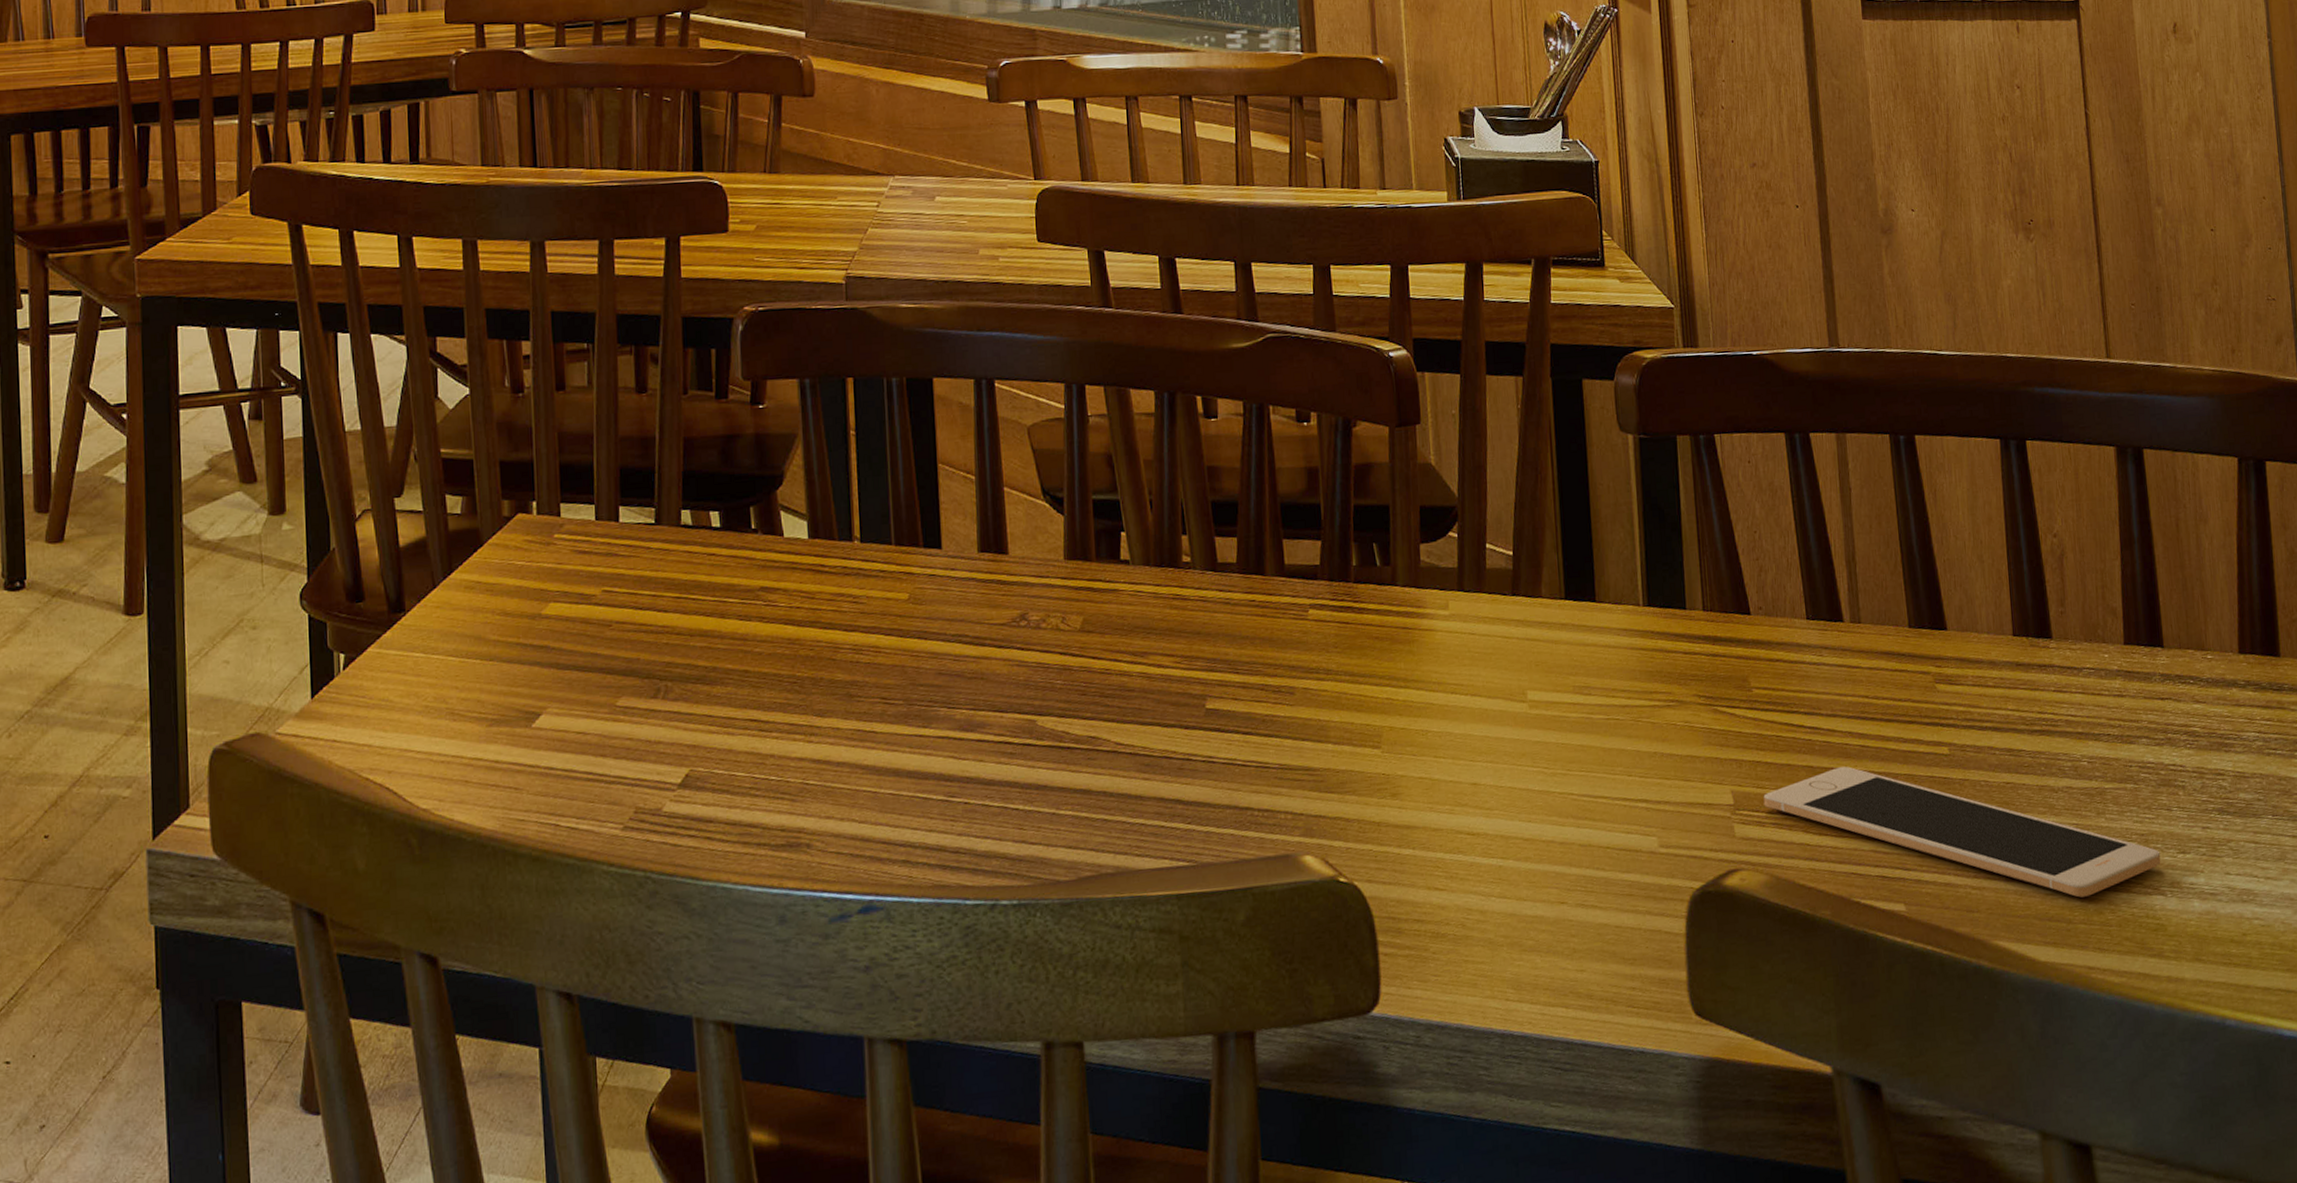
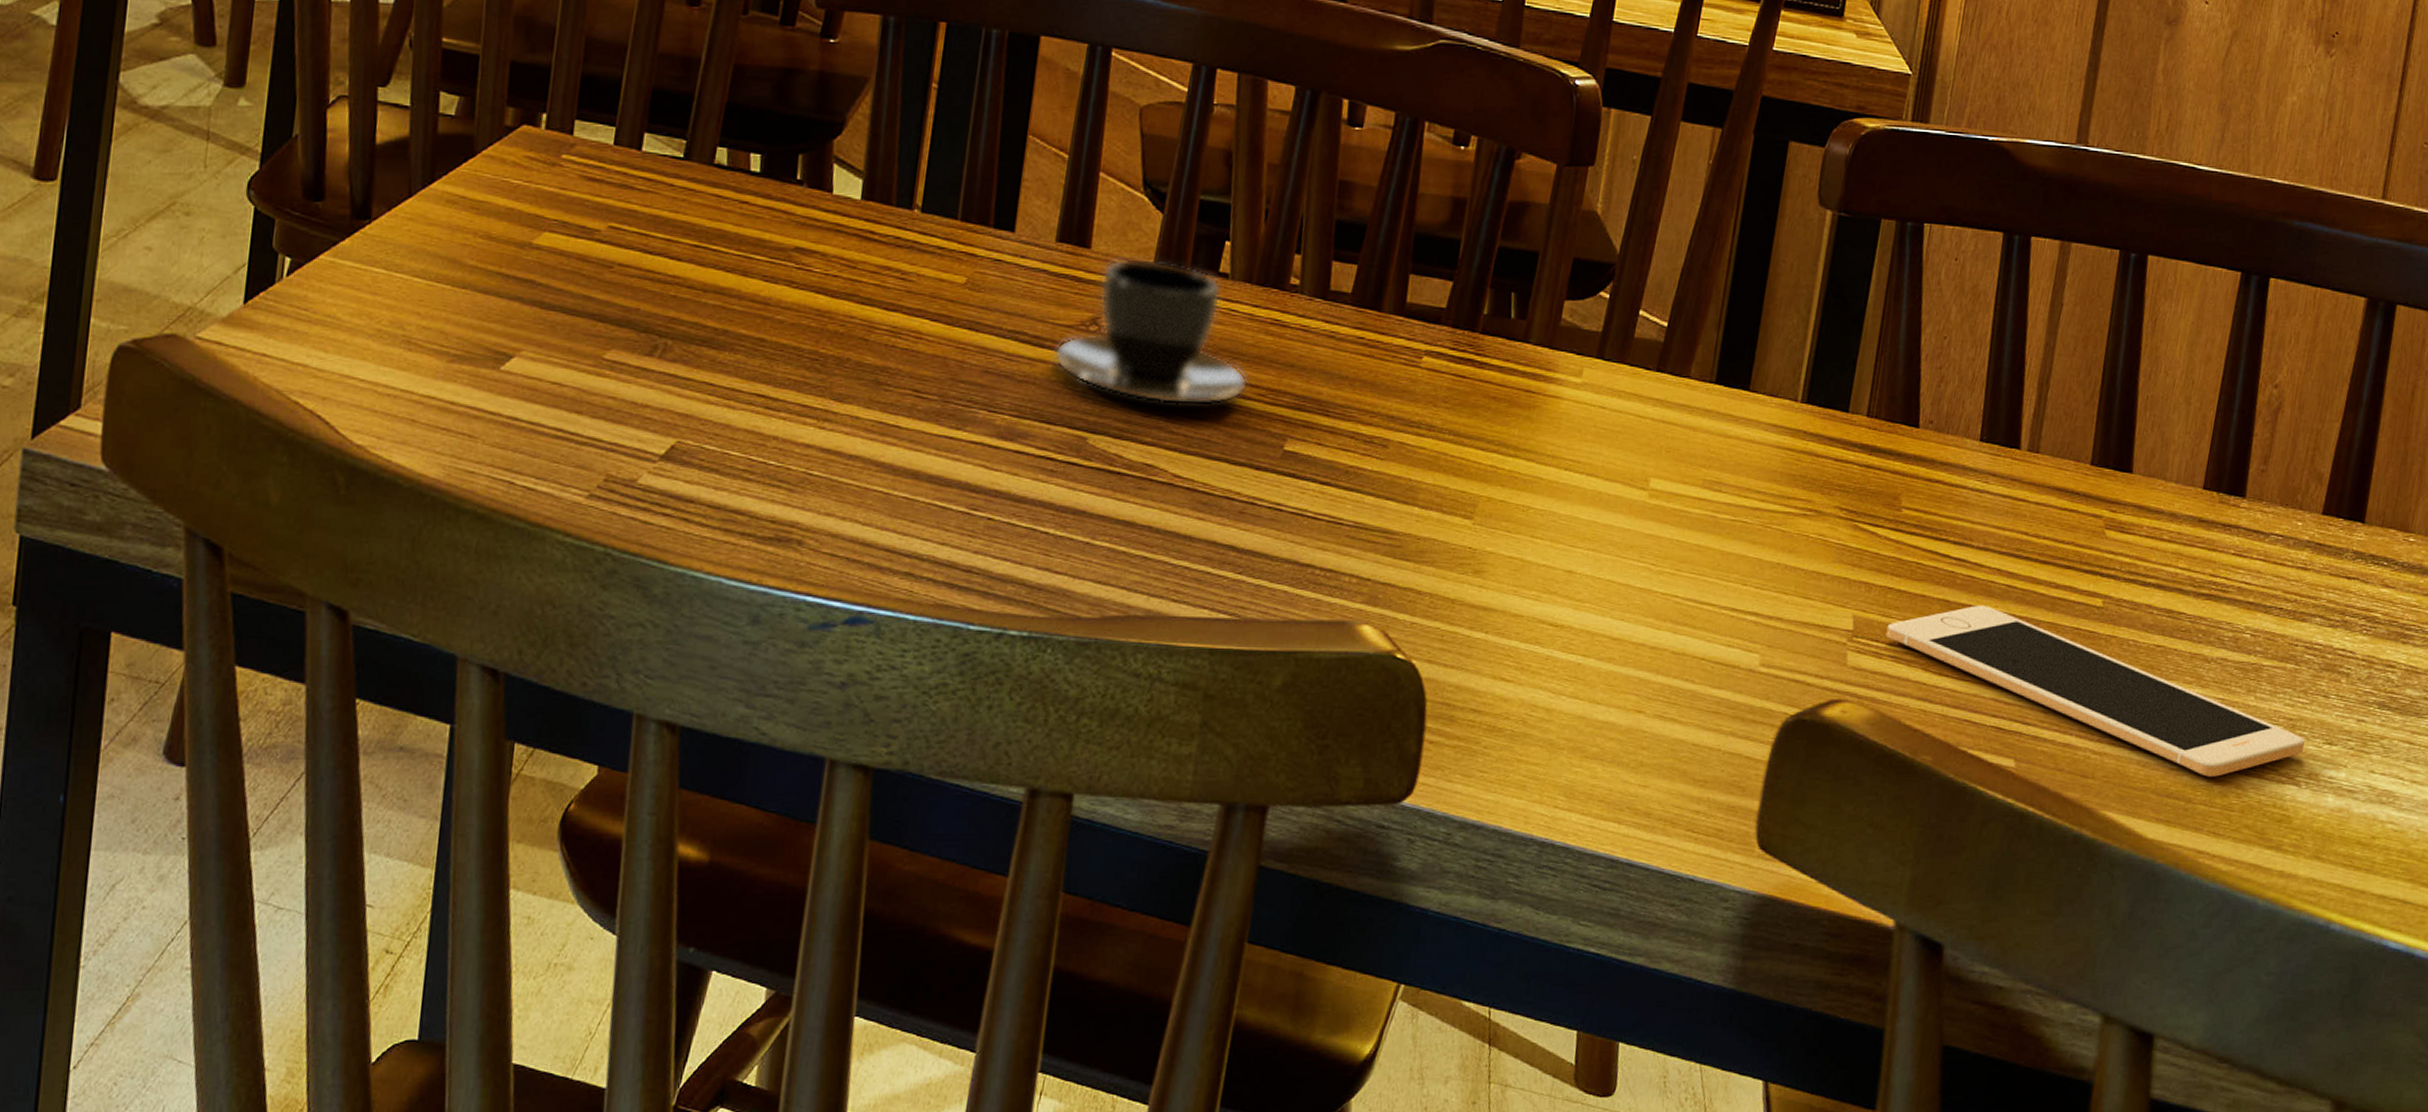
teacup: none [994,555,1164,682] -> present [1053,257,1248,406]

